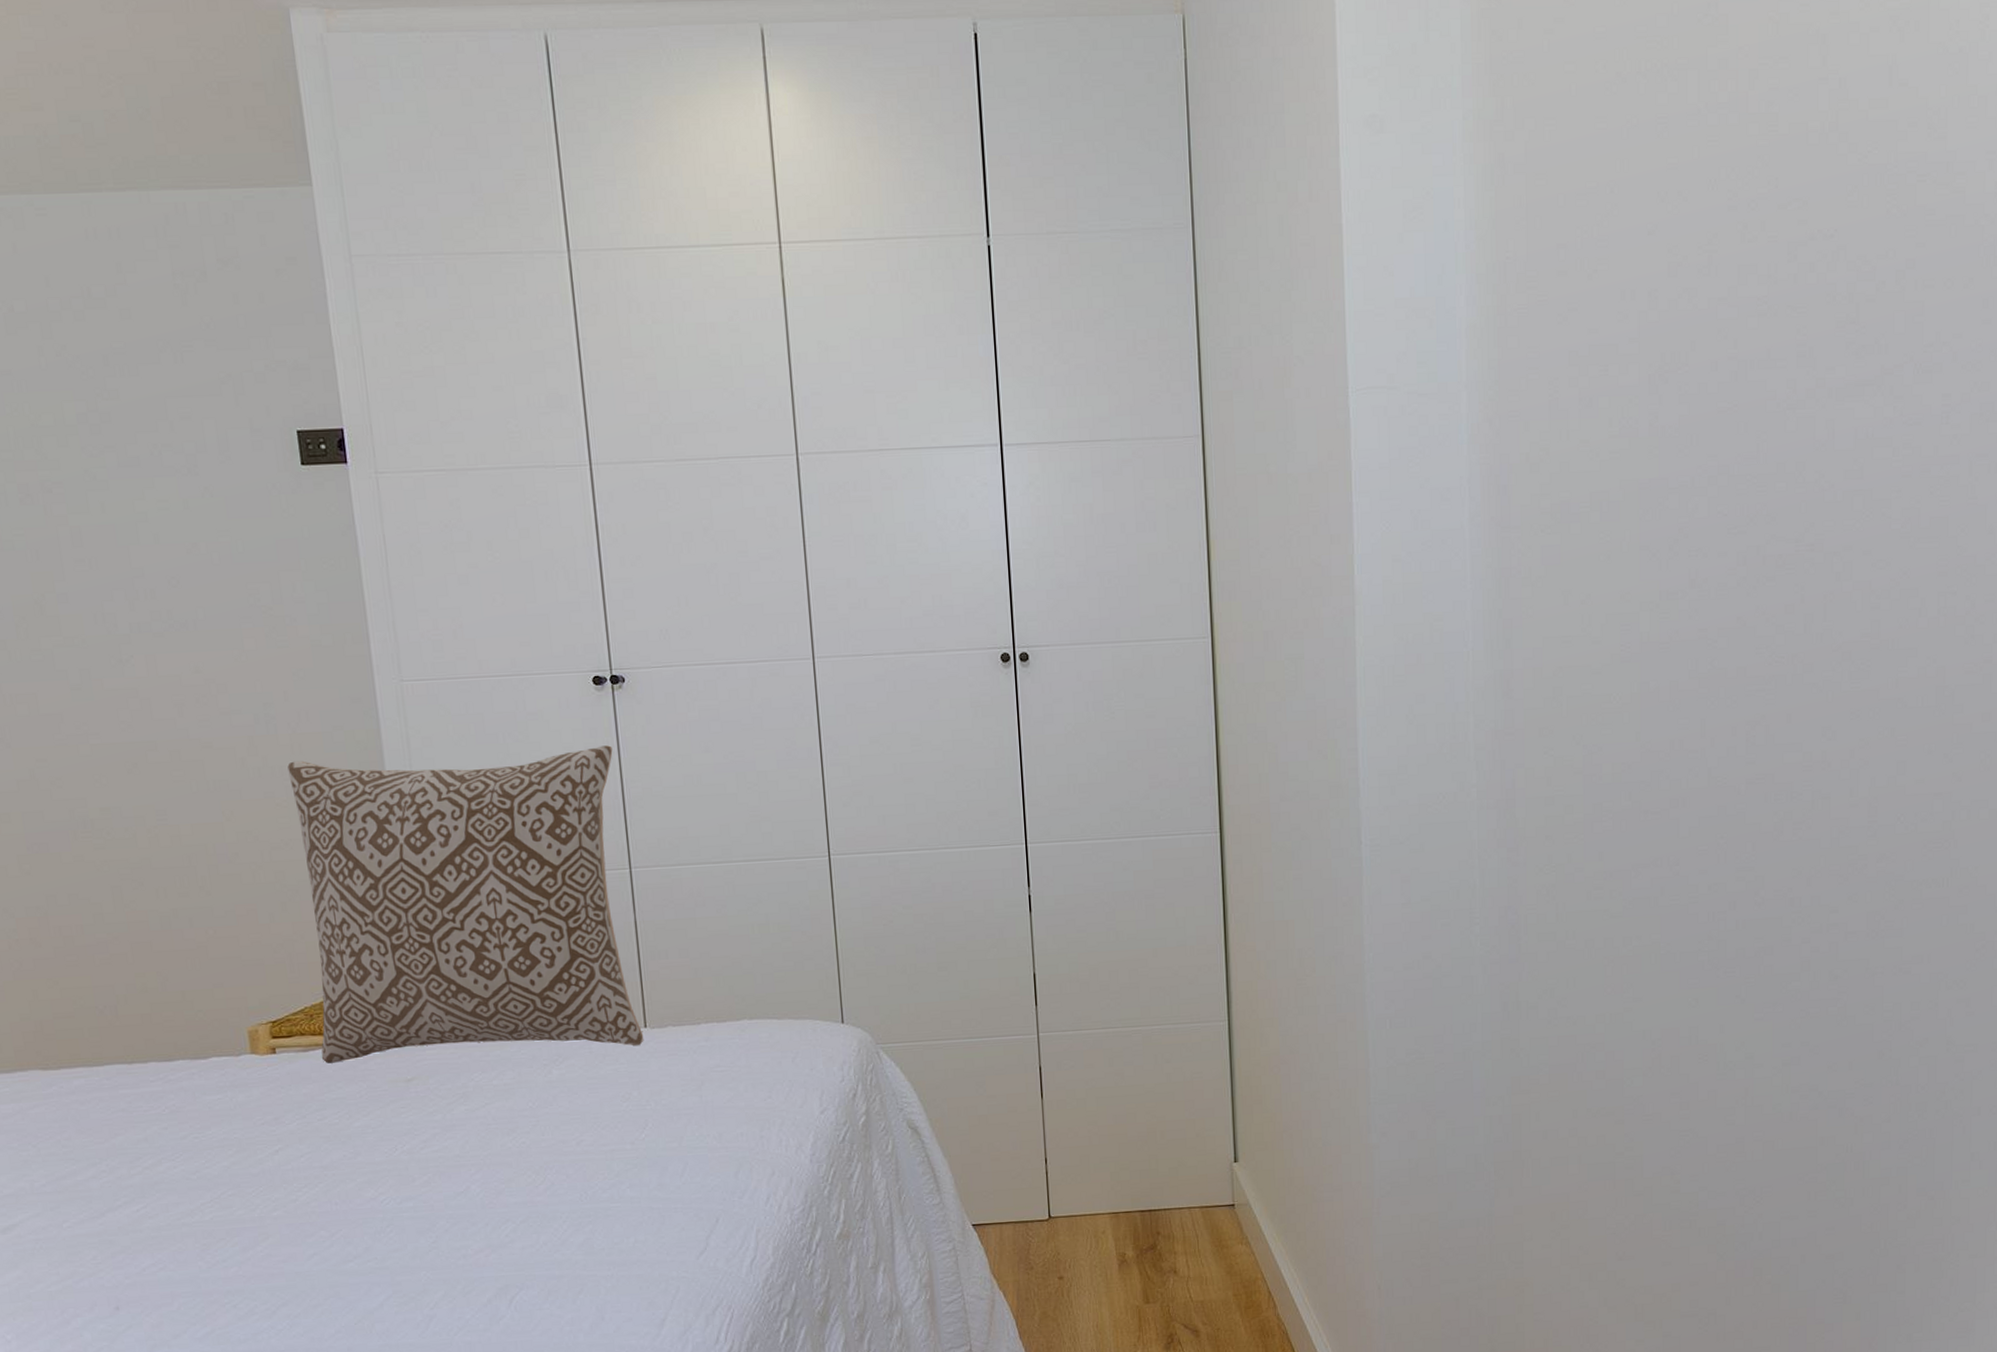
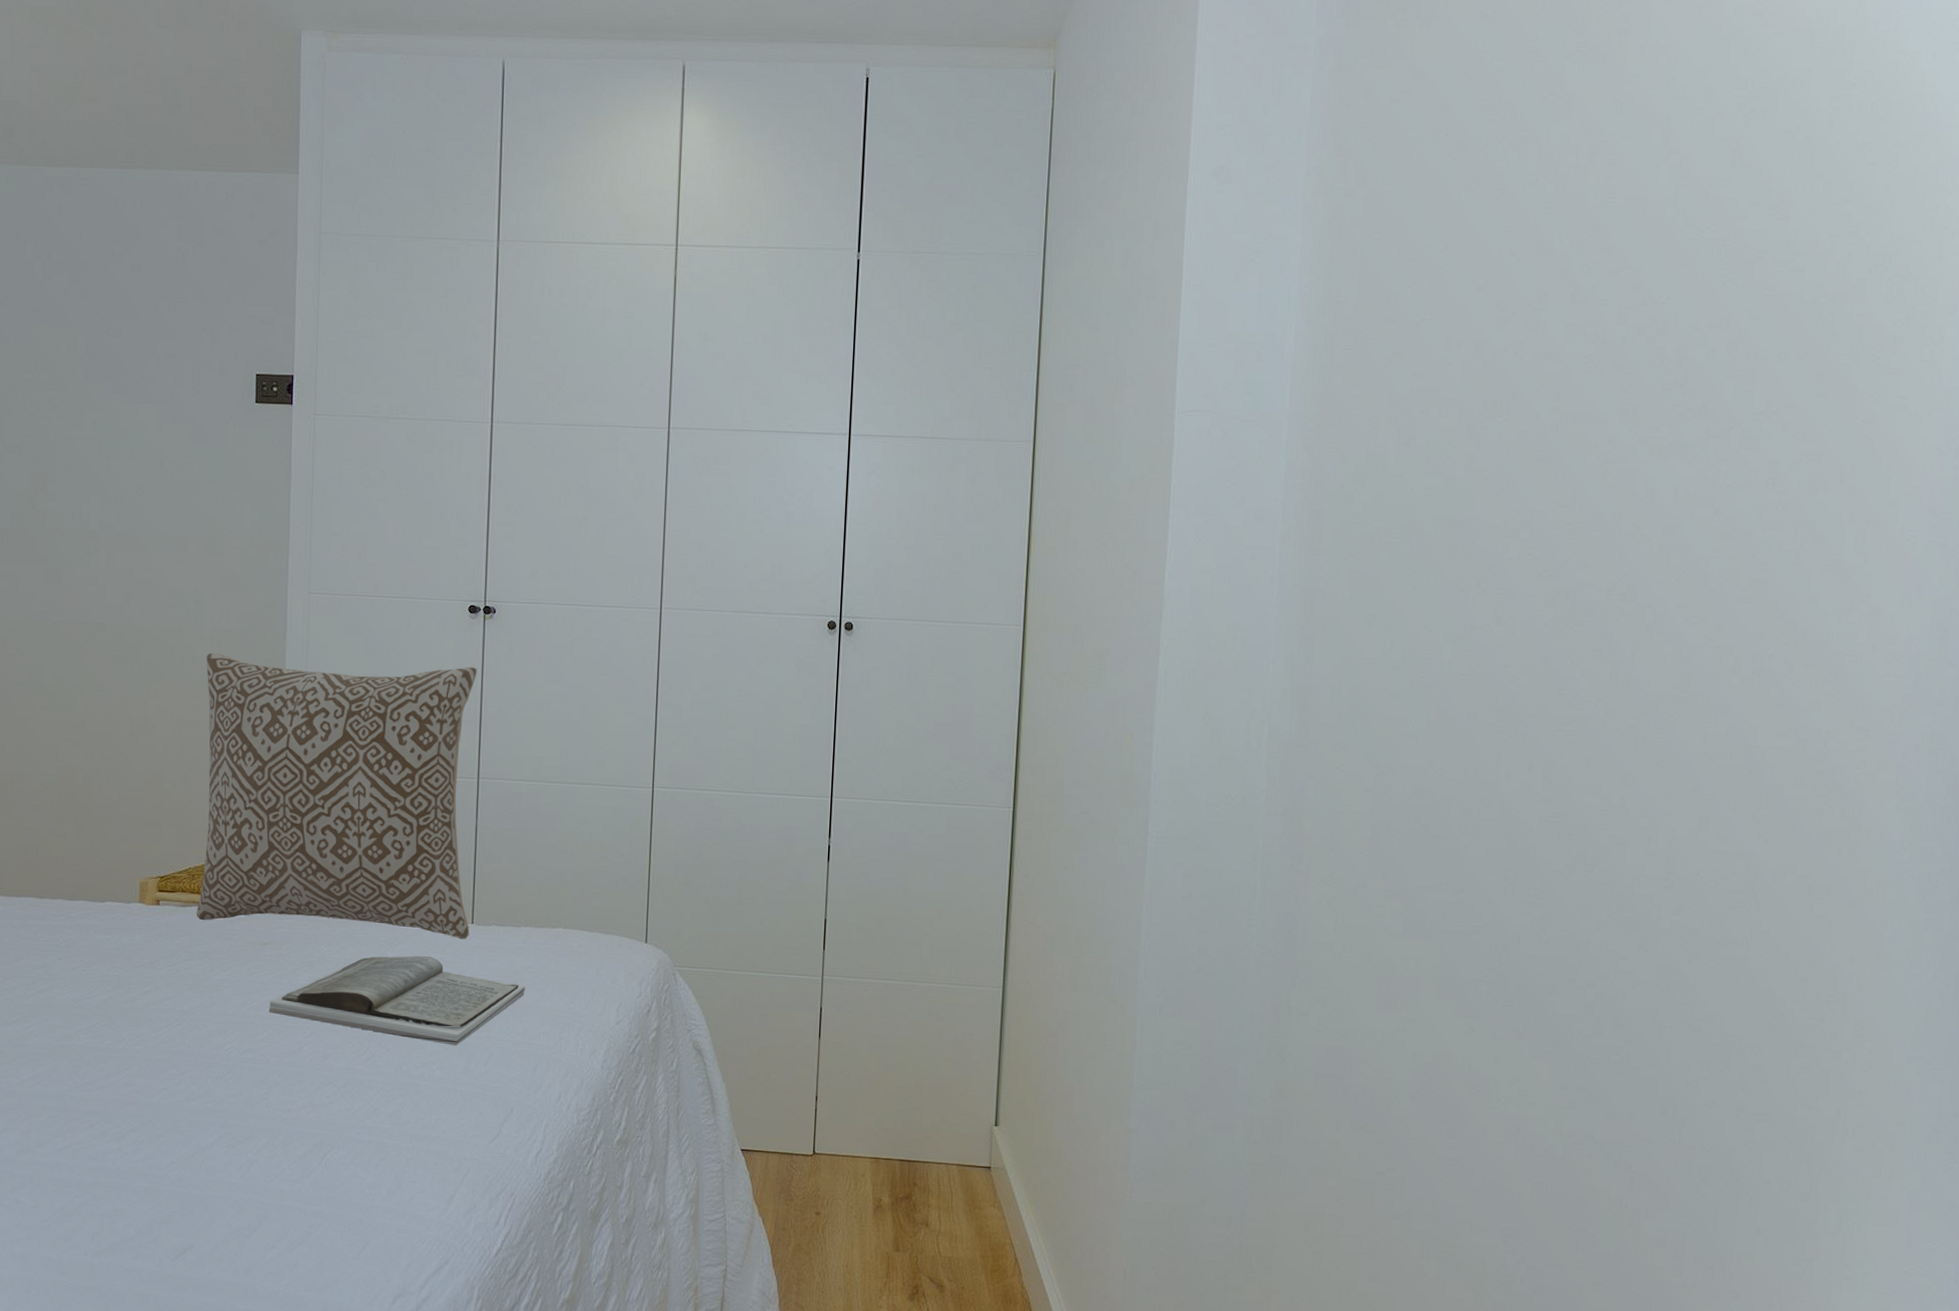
book: none [424,1069,715,1162] -> present [269,955,525,1046]

